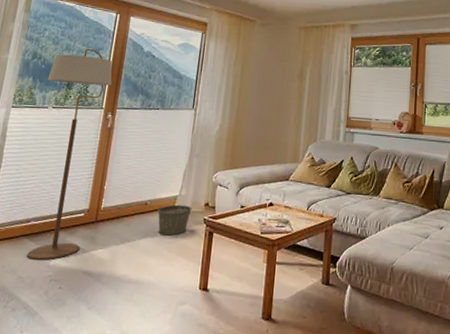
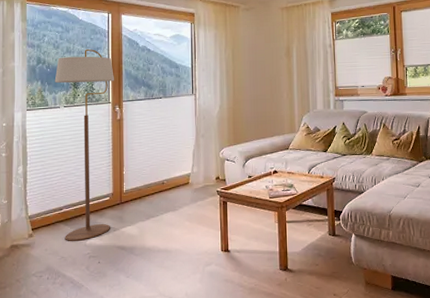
basket: present [158,204,192,236] -> none [175,180,205,209]

